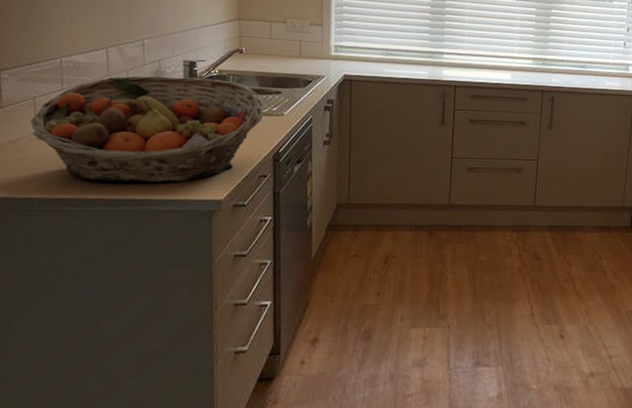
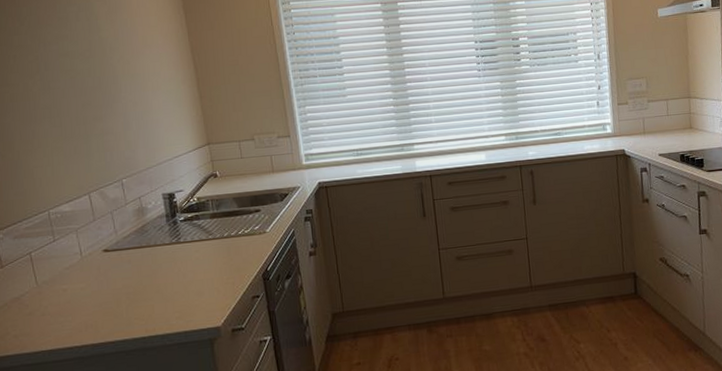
fruit basket: present [30,76,265,183] -> none [30,207,247,326]

